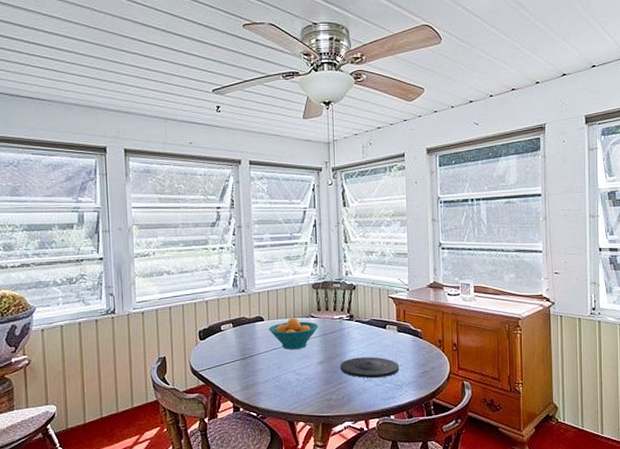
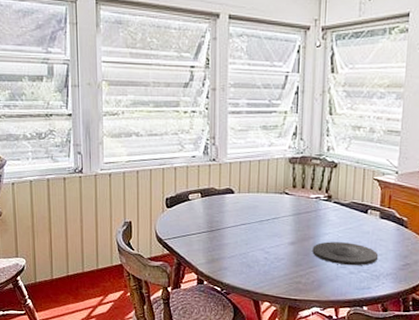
fruit bowl: present [269,318,319,349] -> none [239,193,293,227]

